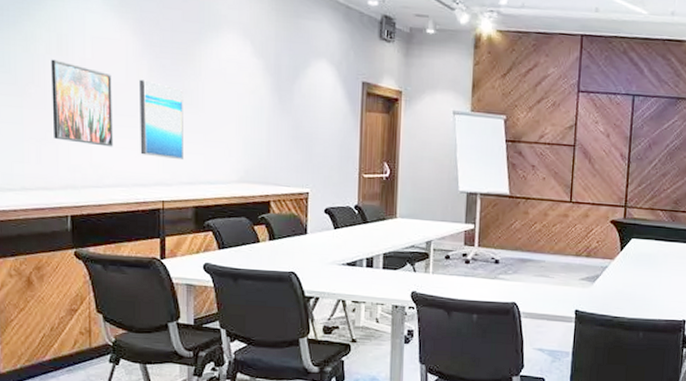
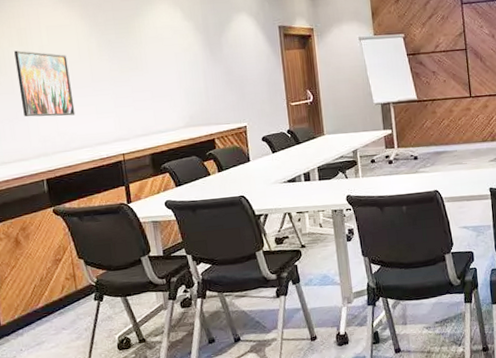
wall art: present [138,79,185,161] -> none [90,55,137,118]

